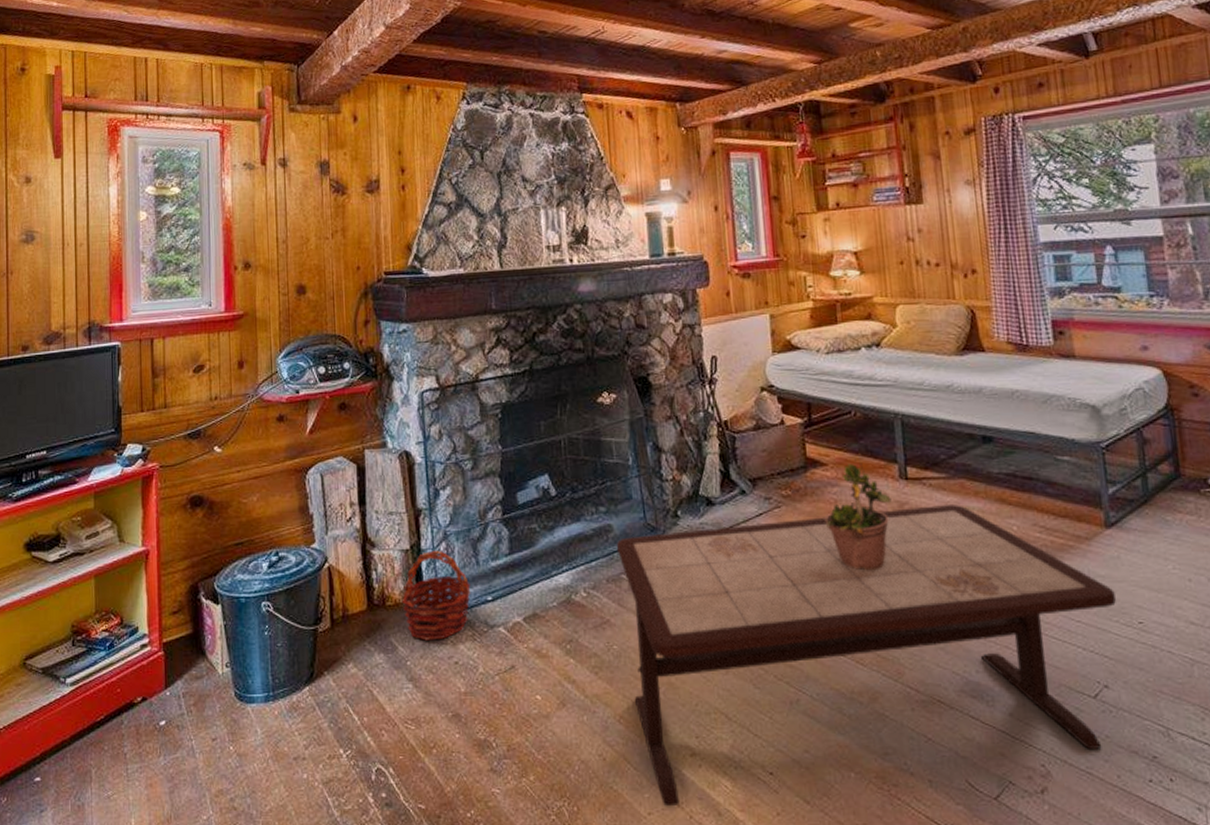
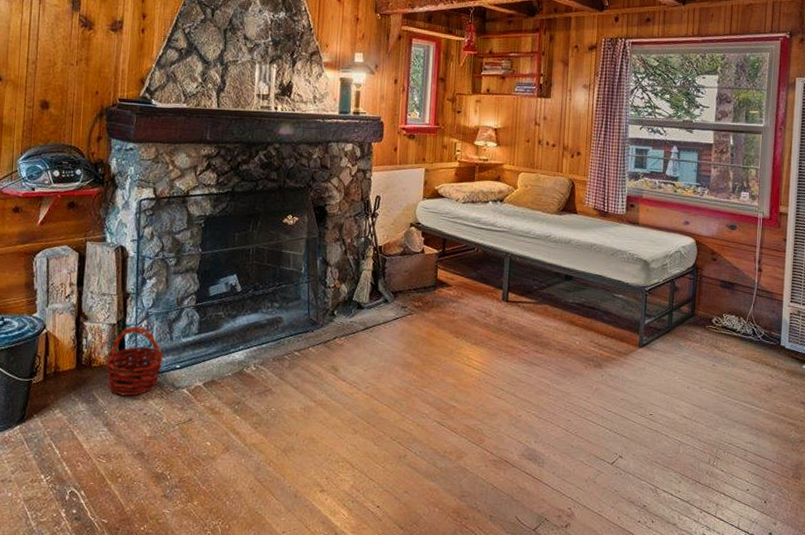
coffee table: present [616,505,1116,807] -> none [282,322,637,528]
potted plant: present [824,453,892,571] -> none [443,280,494,366]

